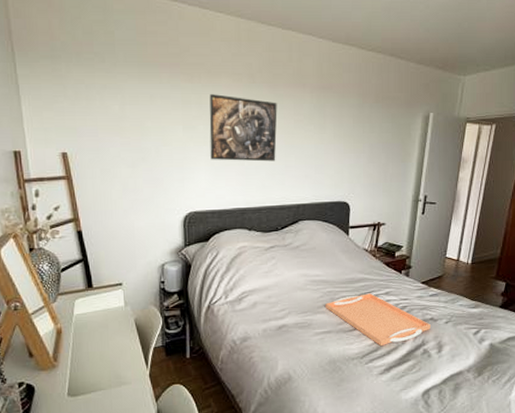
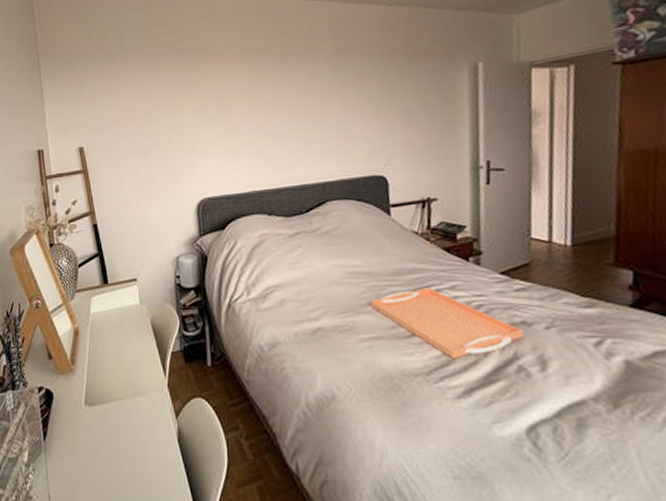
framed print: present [209,94,277,162] -> none [217,73,293,142]

